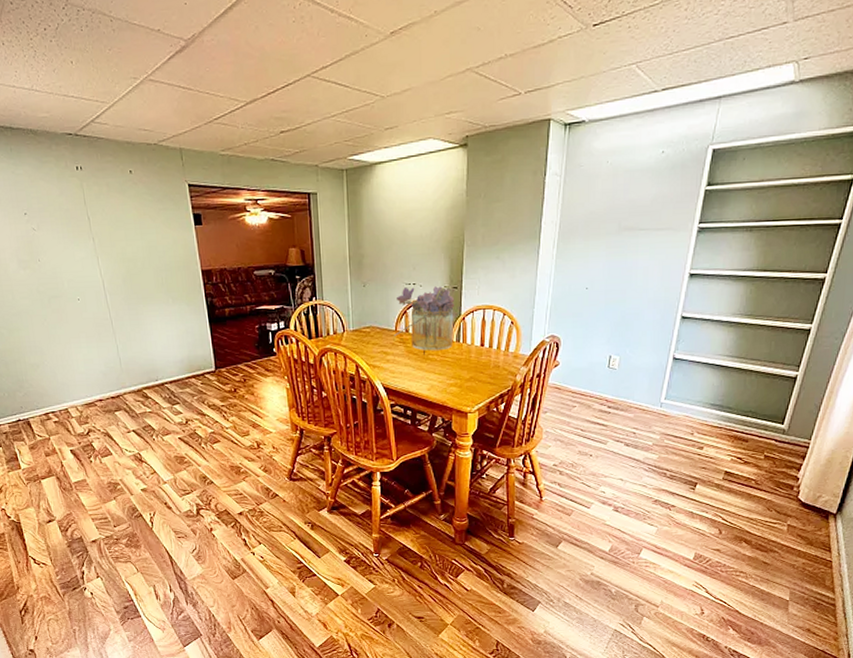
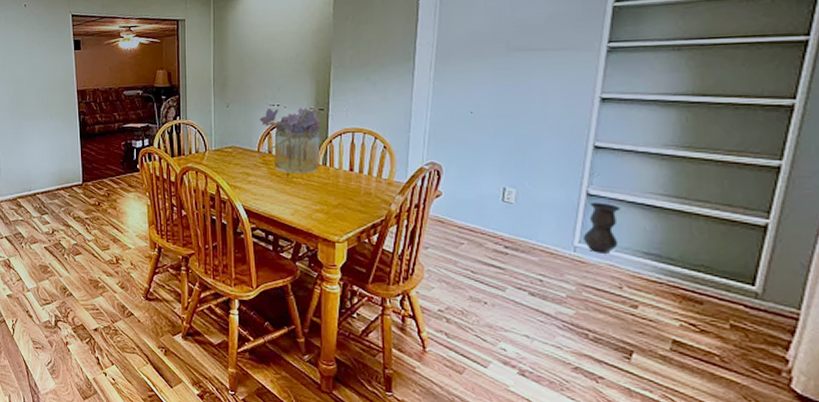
vase: none [667,365,698,407] -> present [582,202,621,254]

